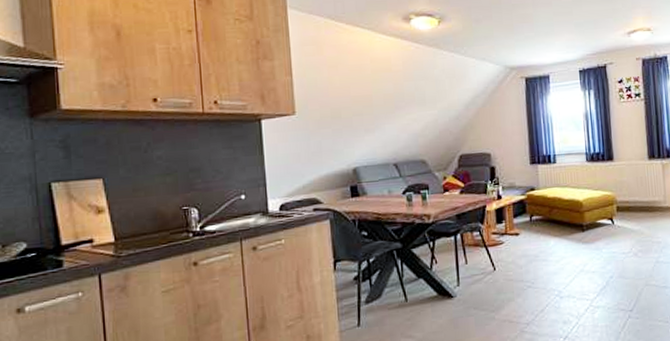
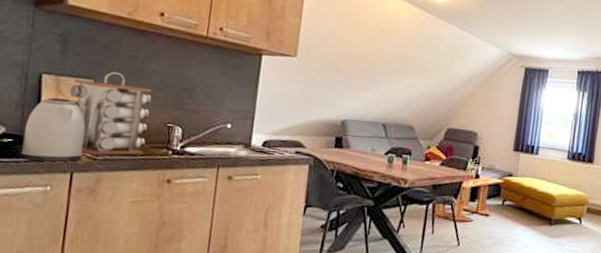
kettle: none [45,202,107,272] -> present [20,97,86,163]
spice rack: none [81,166,165,254] -> present [69,71,152,157]

